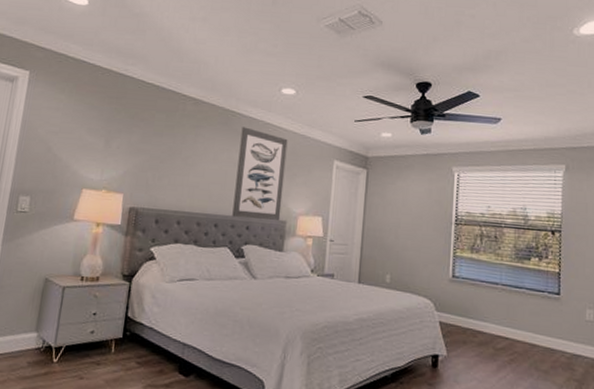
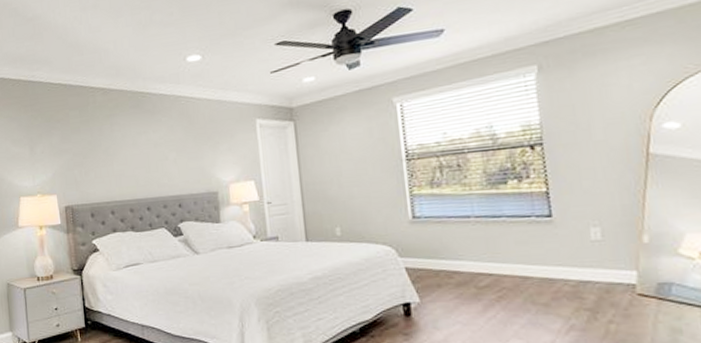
wall art: present [232,126,288,222] -> none [154,105,211,198]

